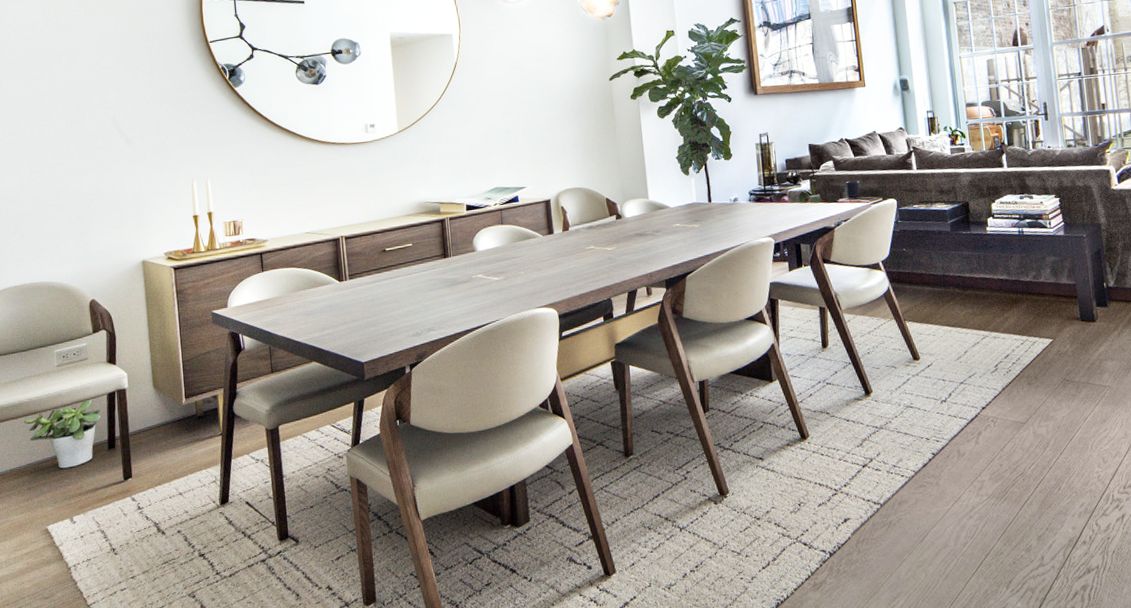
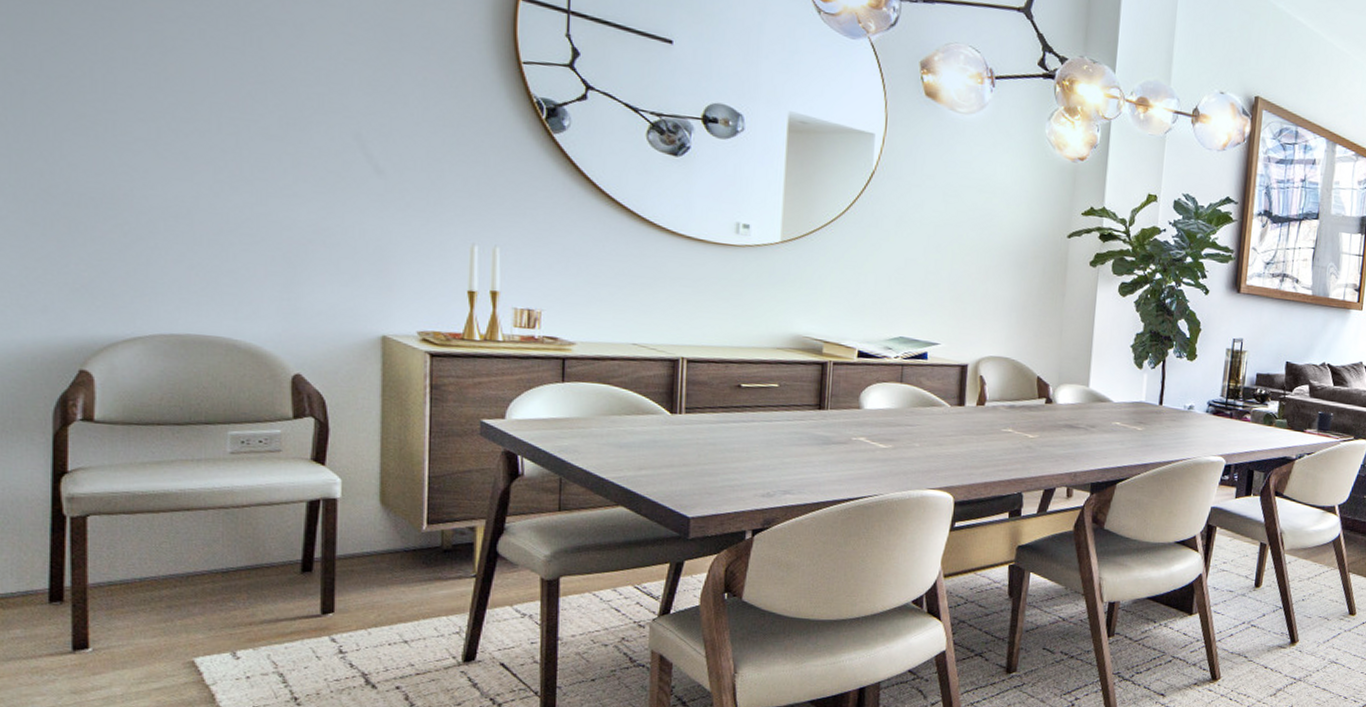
potted plant: present [24,398,102,469] -> none [169,502,295,588]

